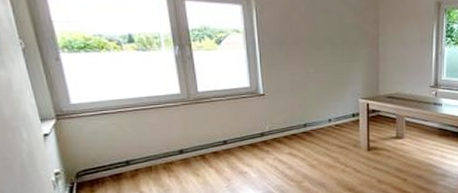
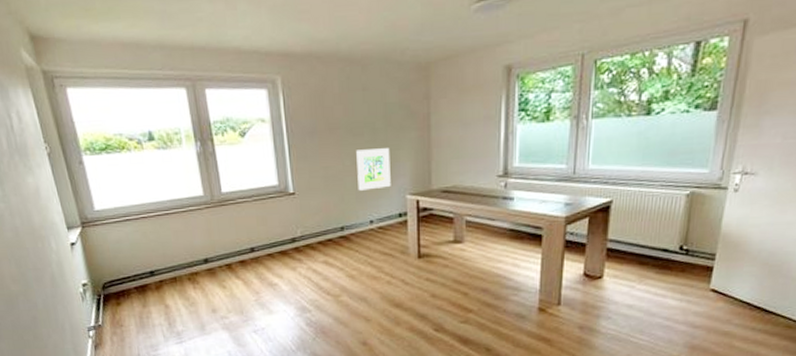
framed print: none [318,60,346,94] -> present [356,148,391,191]

